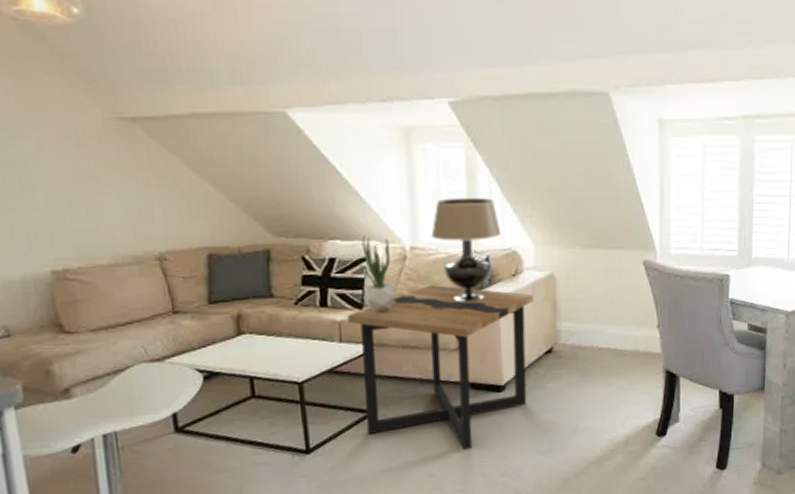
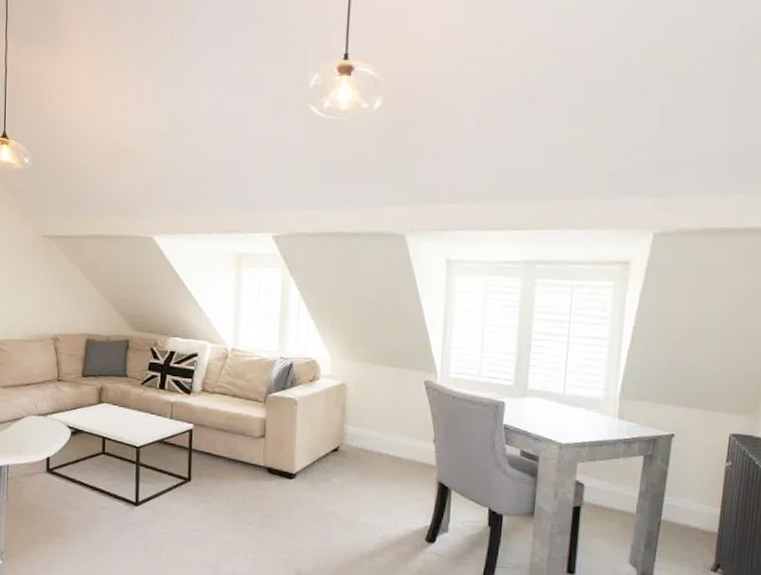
side table: present [347,285,533,451] -> none [178,381,326,525]
potted plant: present [358,235,395,313] -> none [191,335,216,399]
table lamp: present [431,197,502,302] -> none [248,312,305,399]

